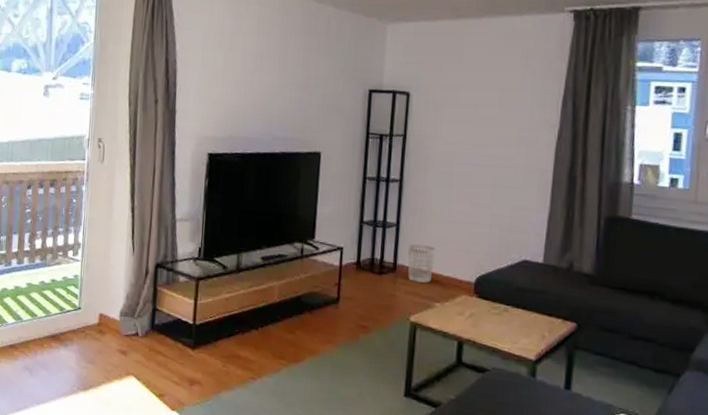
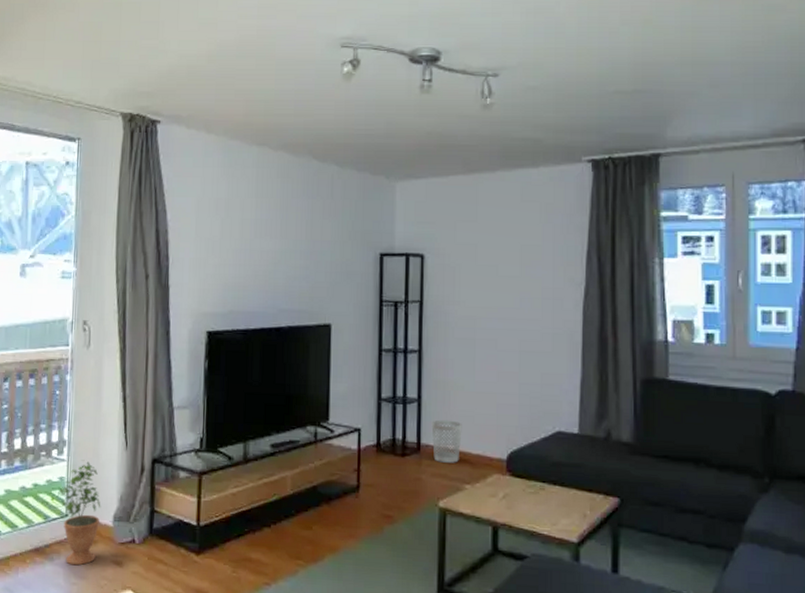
potted plant: none [71,261,110,352] -> present [56,460,101,566]

